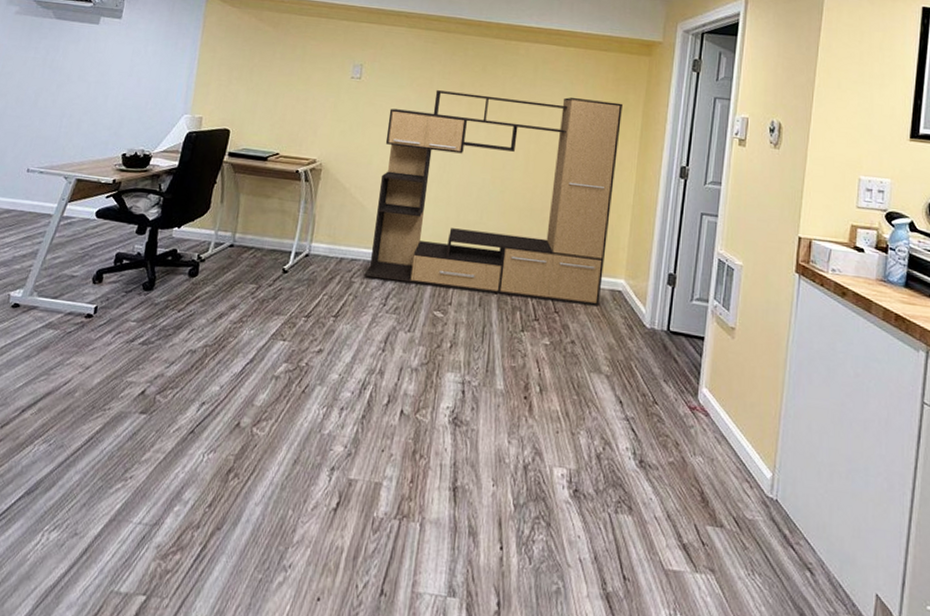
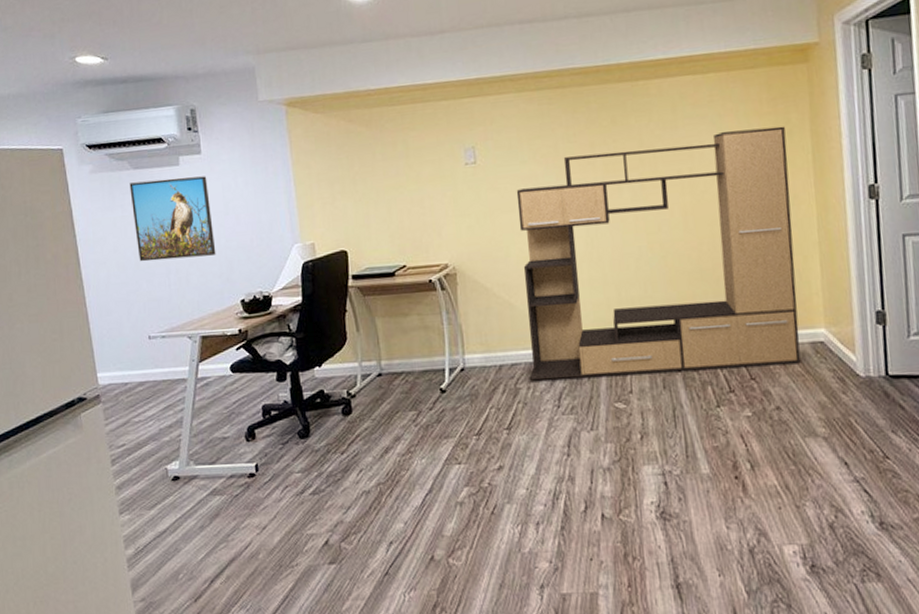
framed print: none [38,30,121,109] -> present [129,176,216,262]

